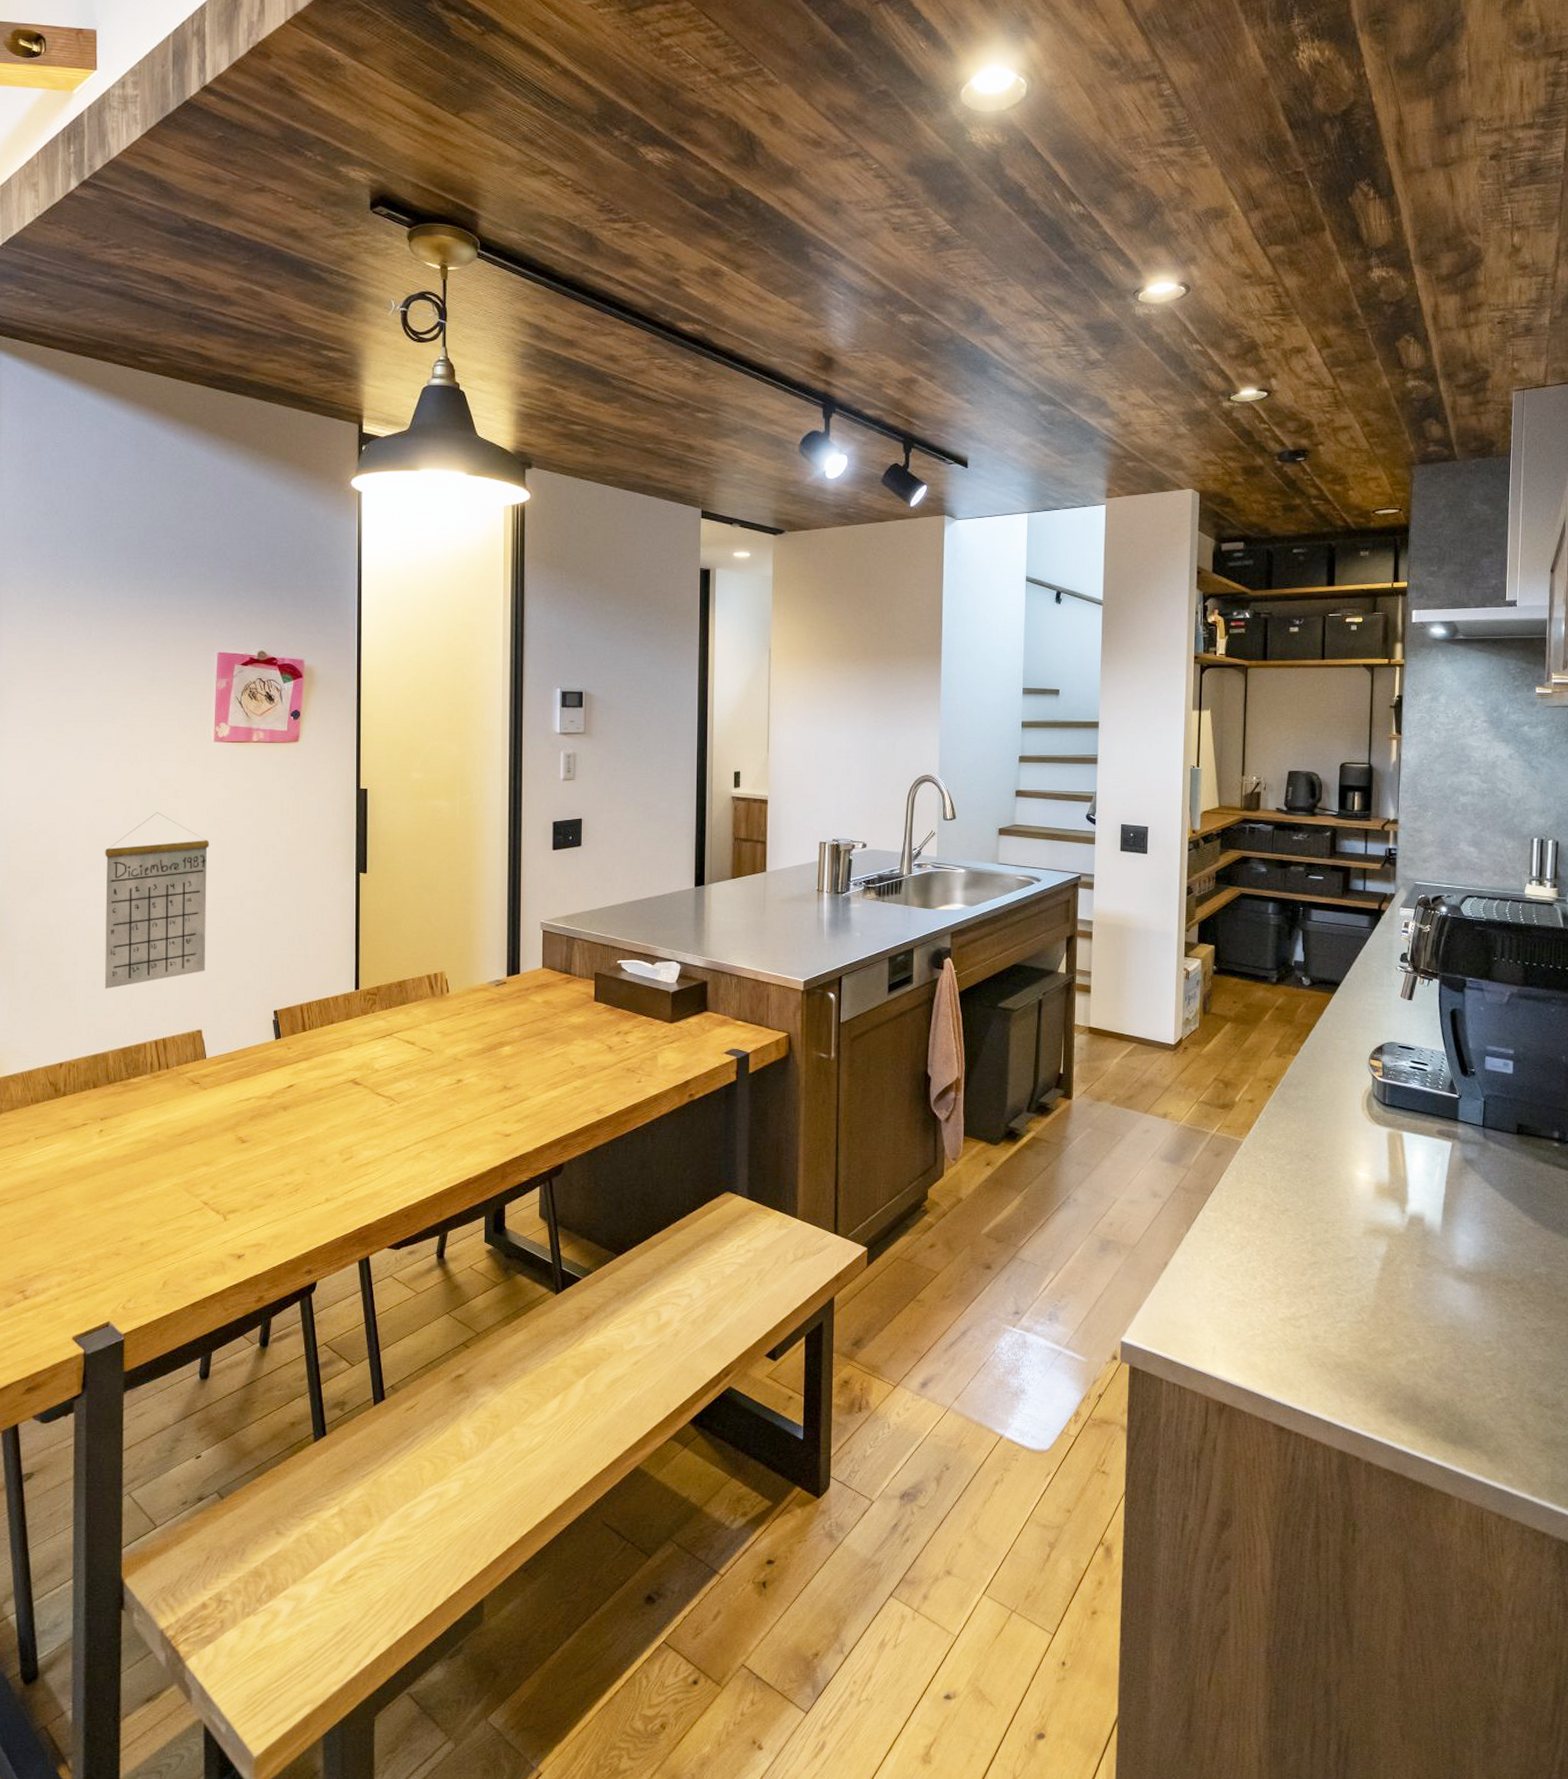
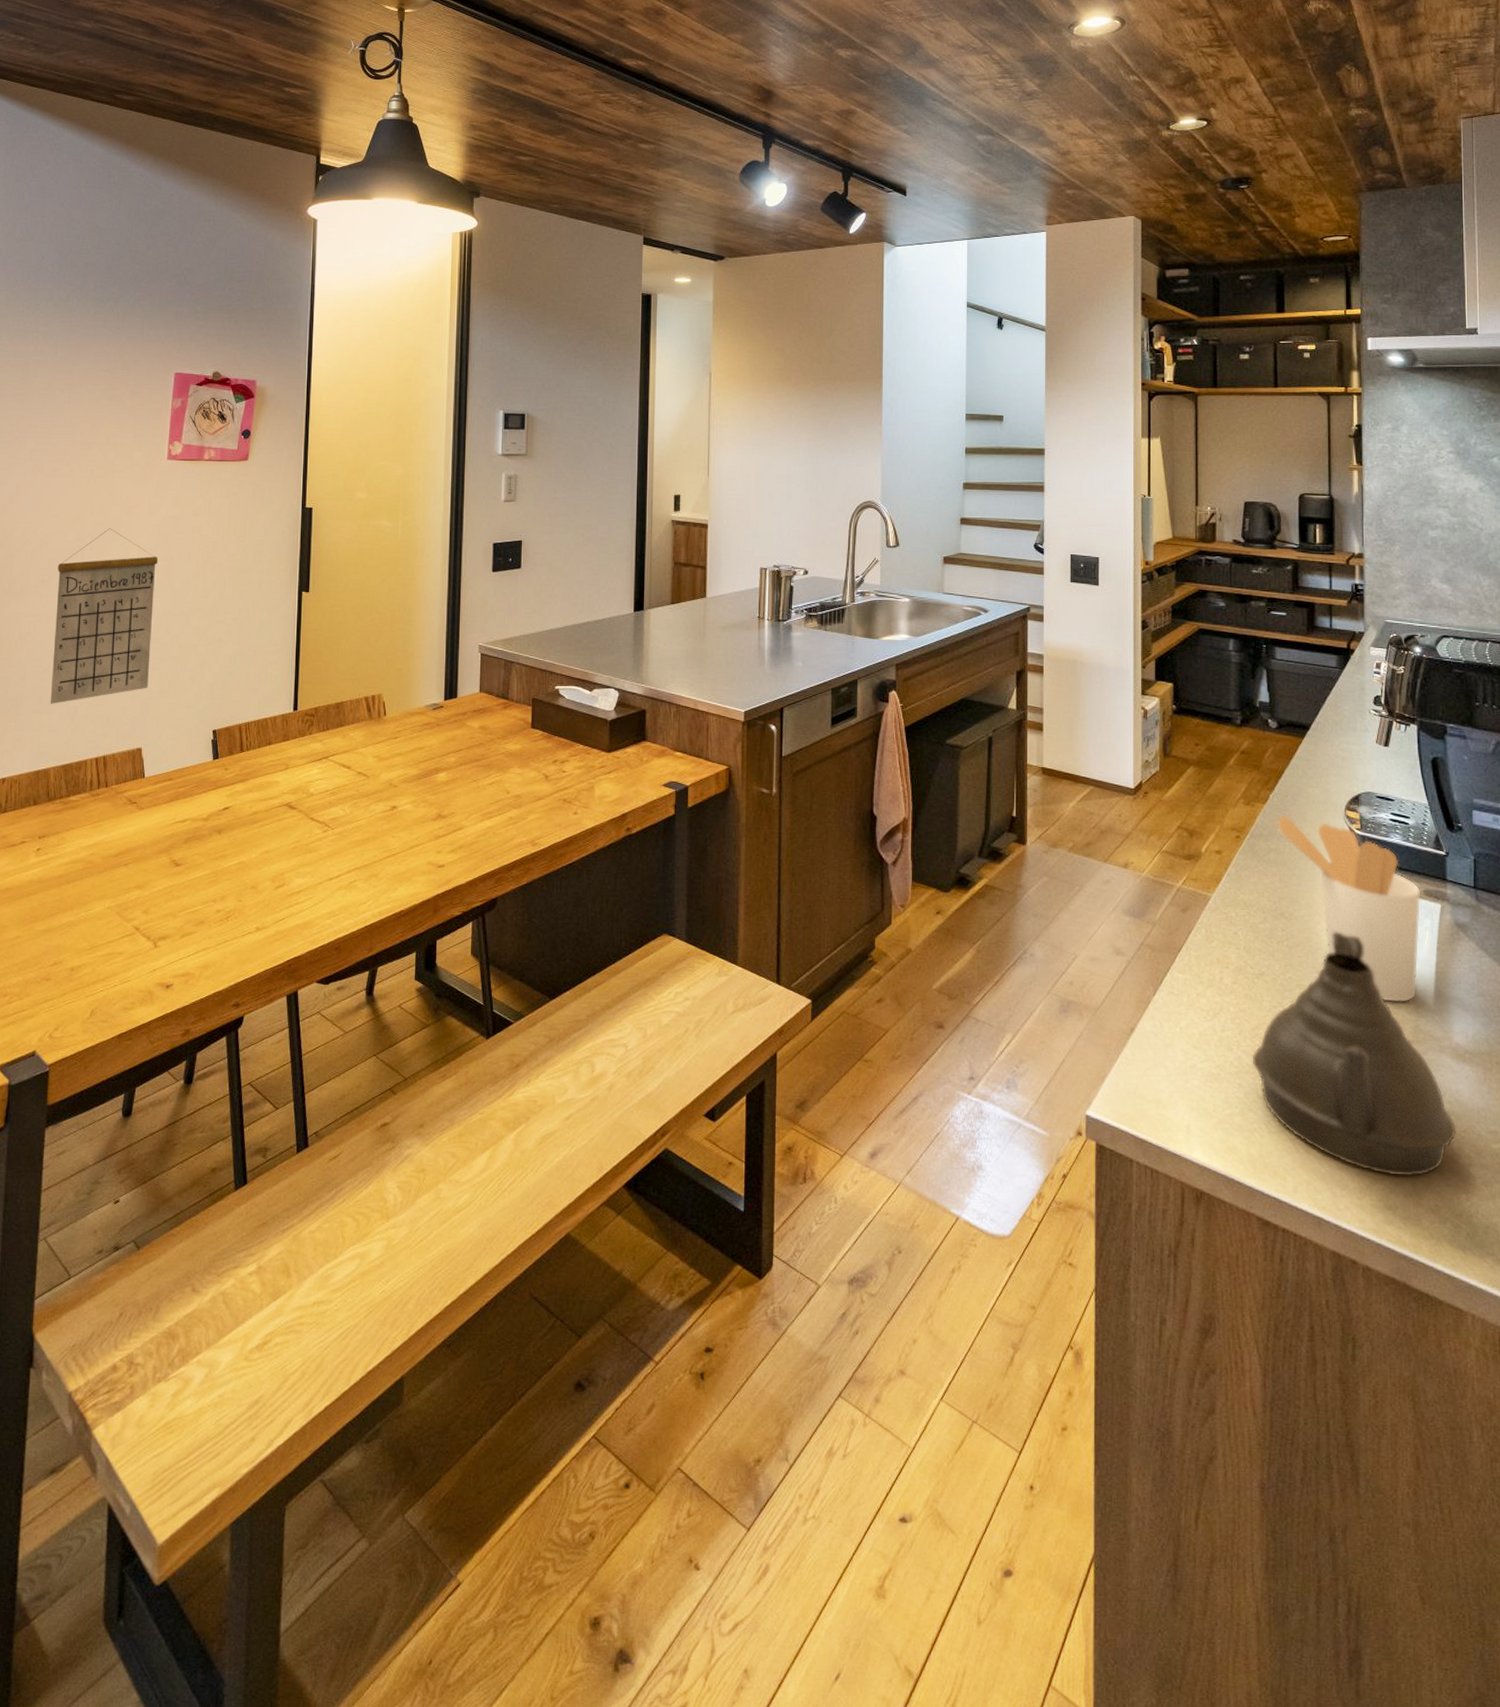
teapot: none [1274,1169,1455,1383] -> present [1252,931,1457,1177]
utensil holder: none [1306,1065,1435,1232] -> present [1277,814,1421,1003]

